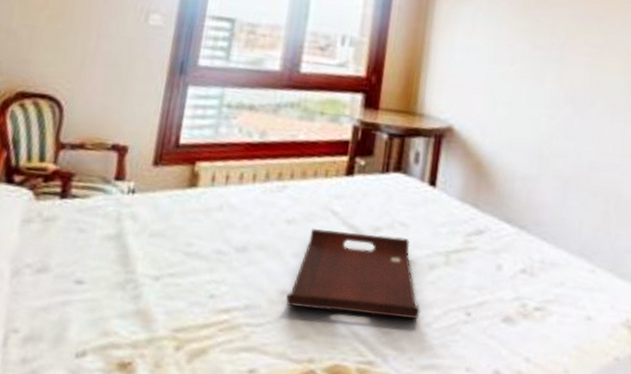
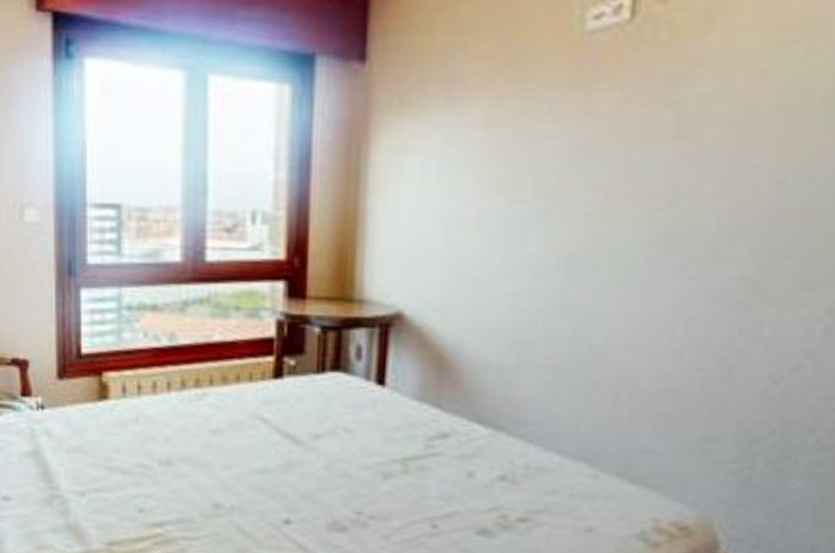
serving tray: present [286,229,420,319] -> none [221,438,375,532]

